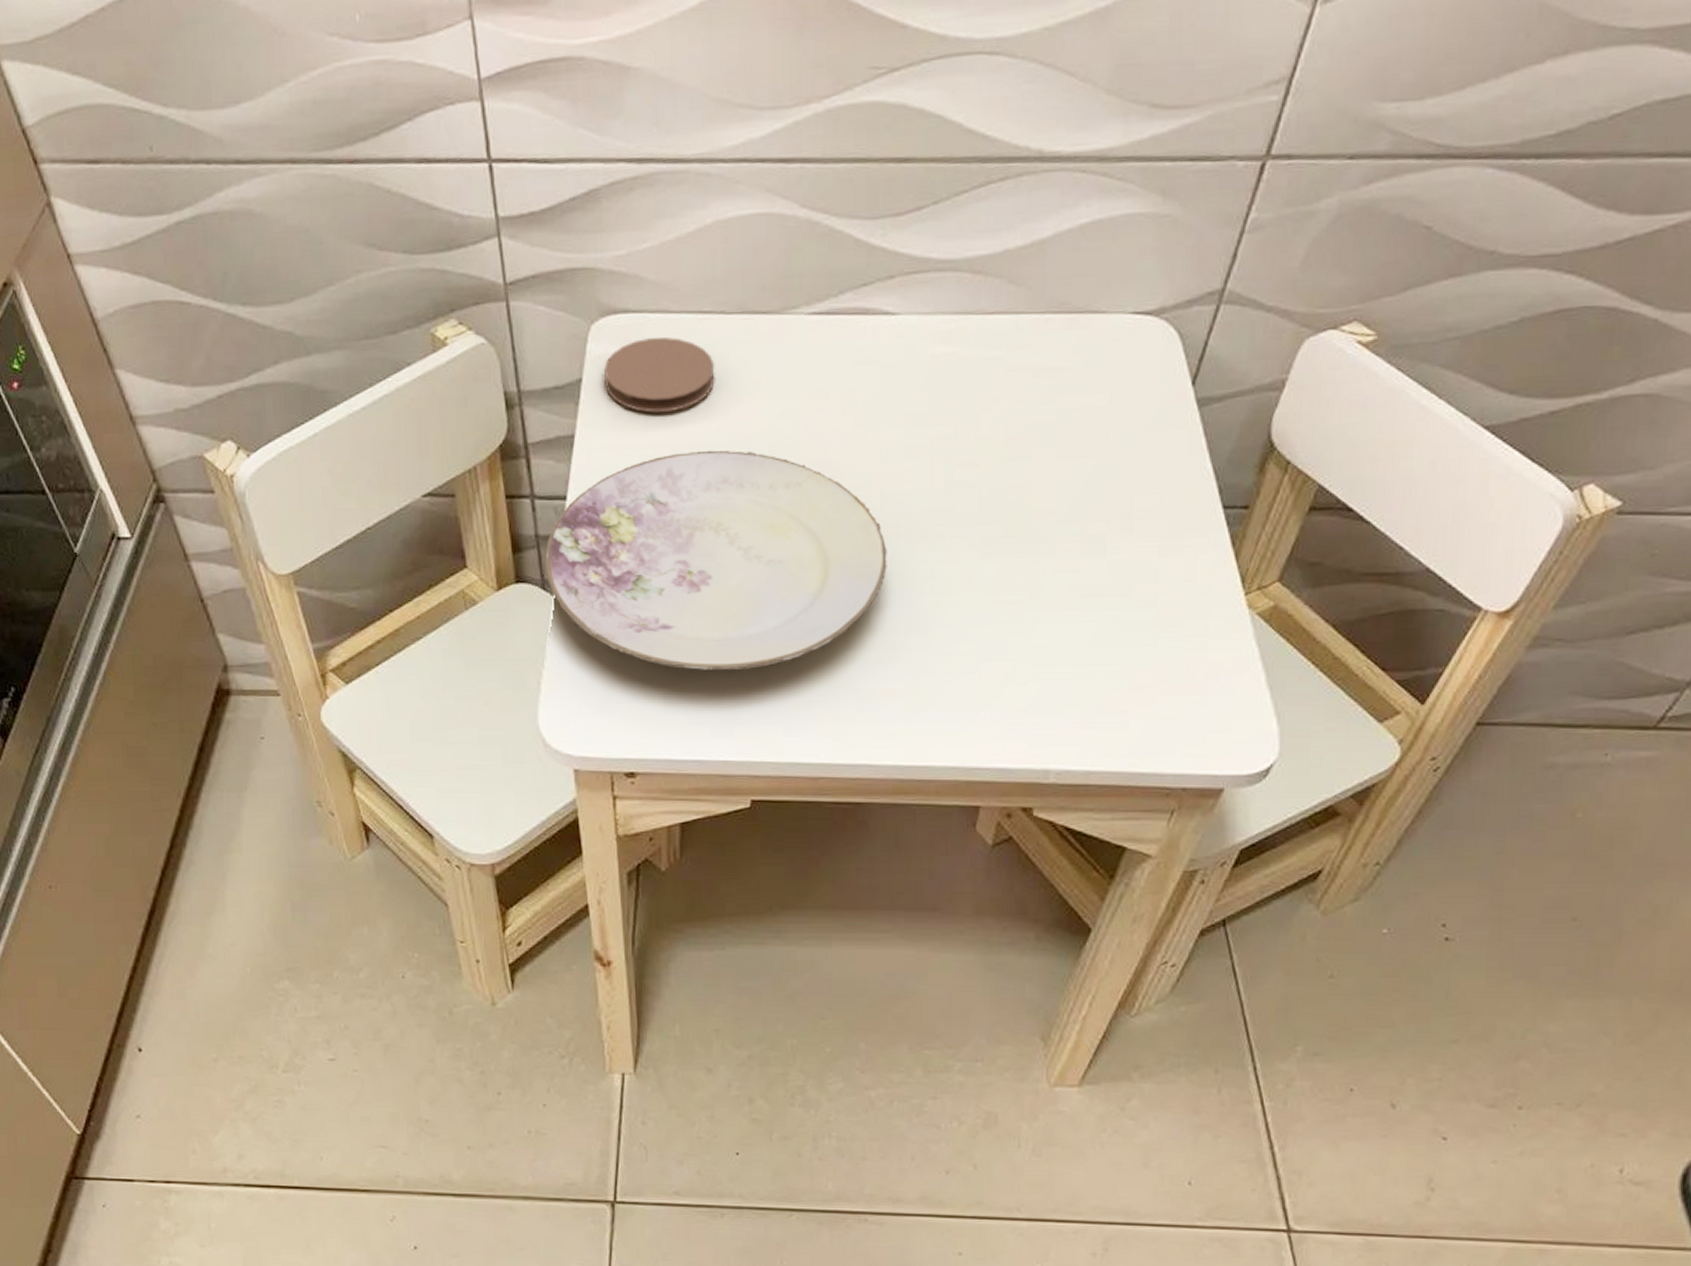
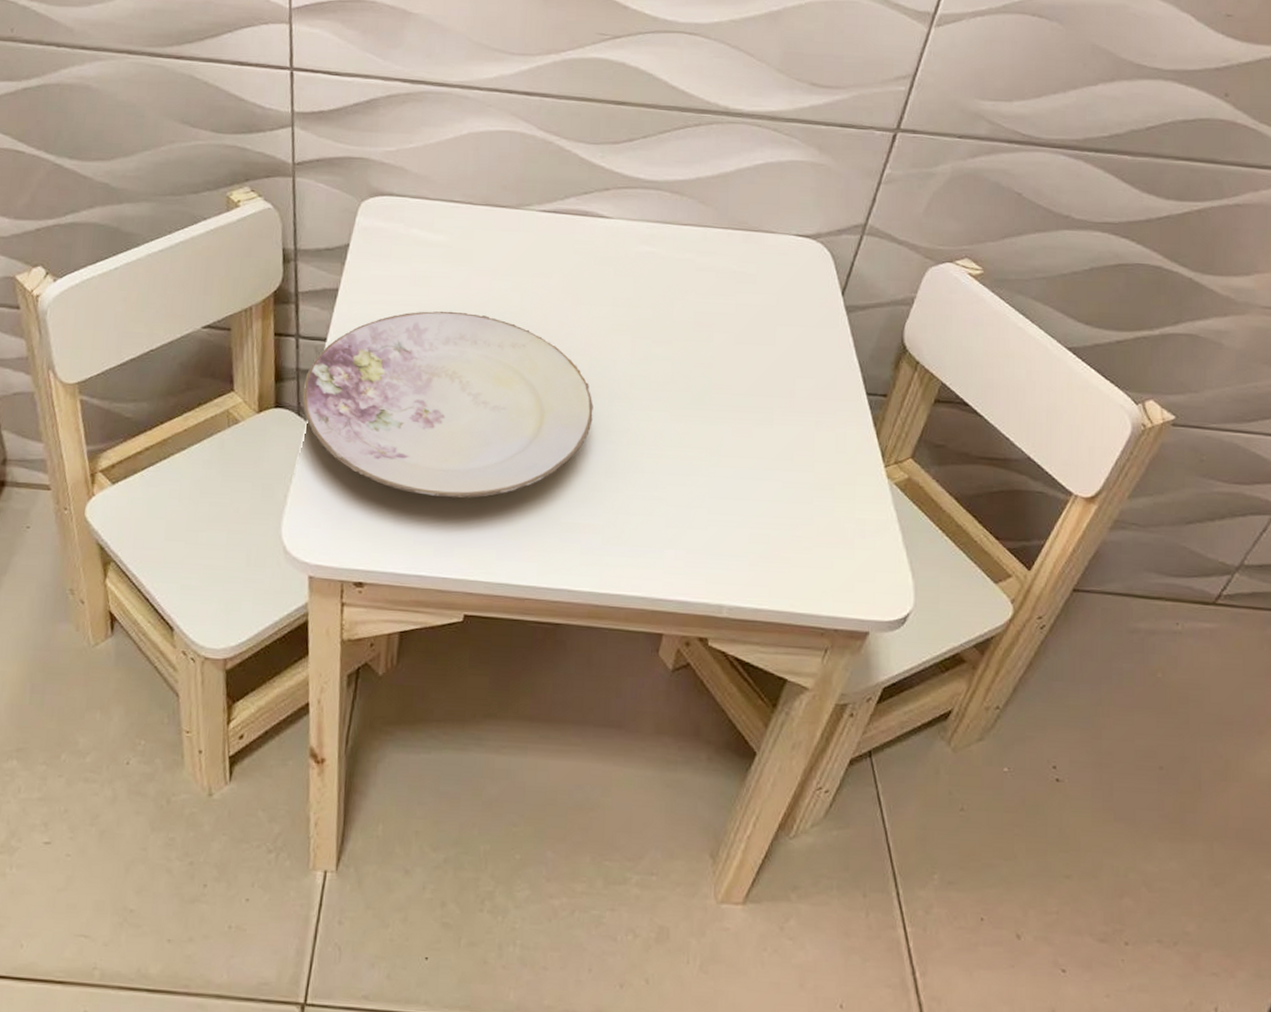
coaster: present [604,337,715,413] -> none [368,217,461,278]

